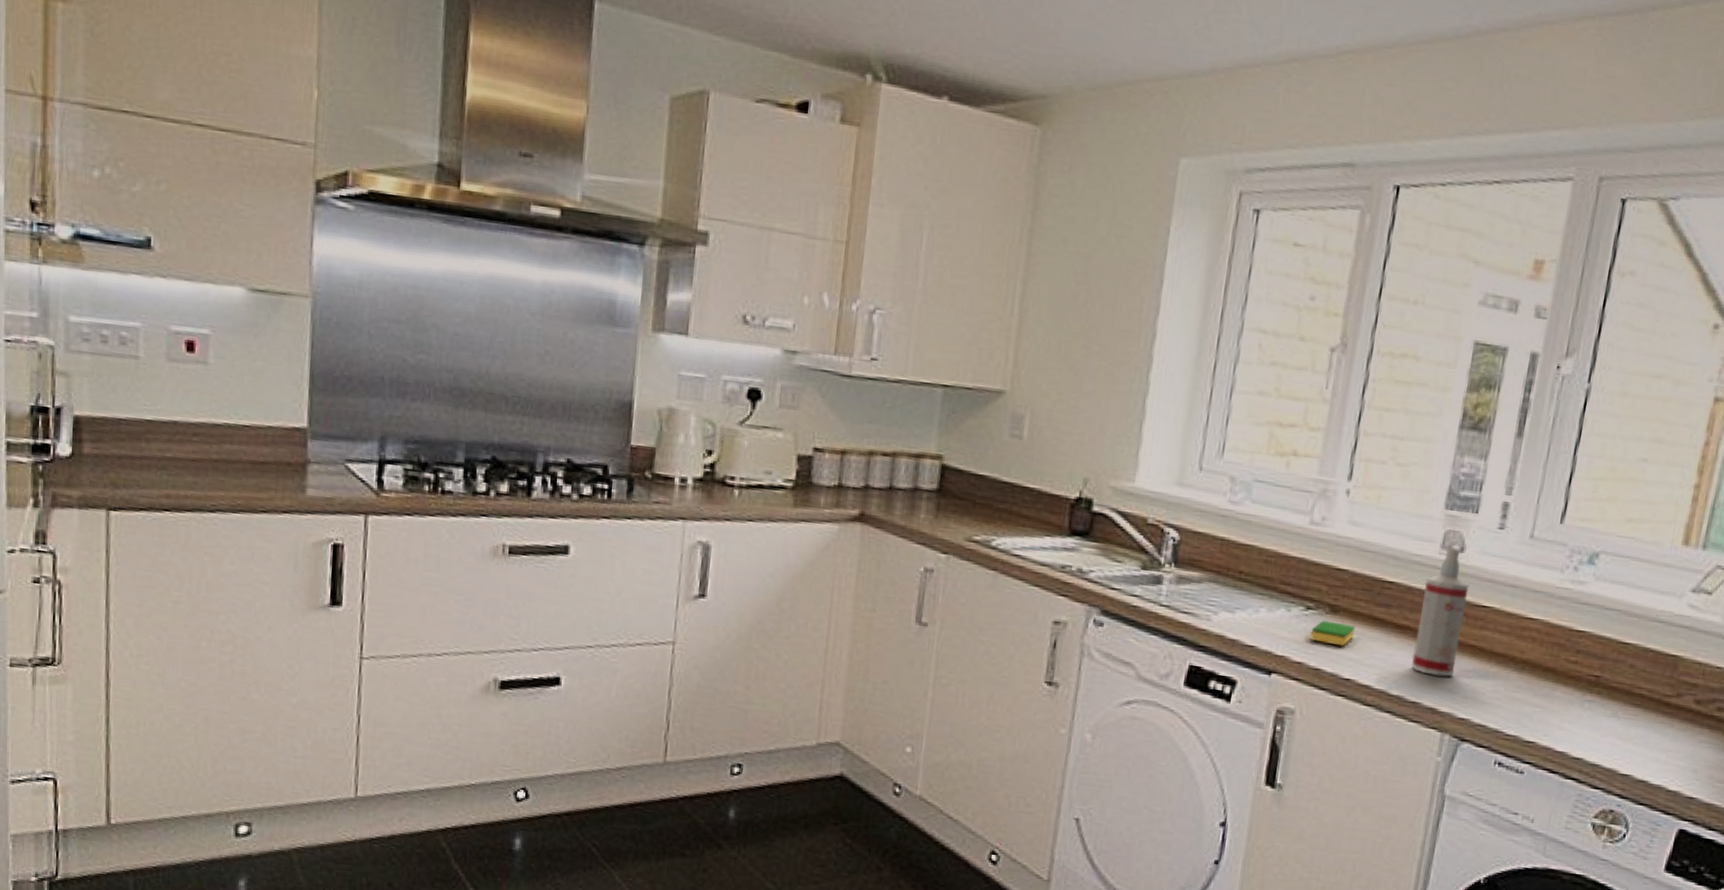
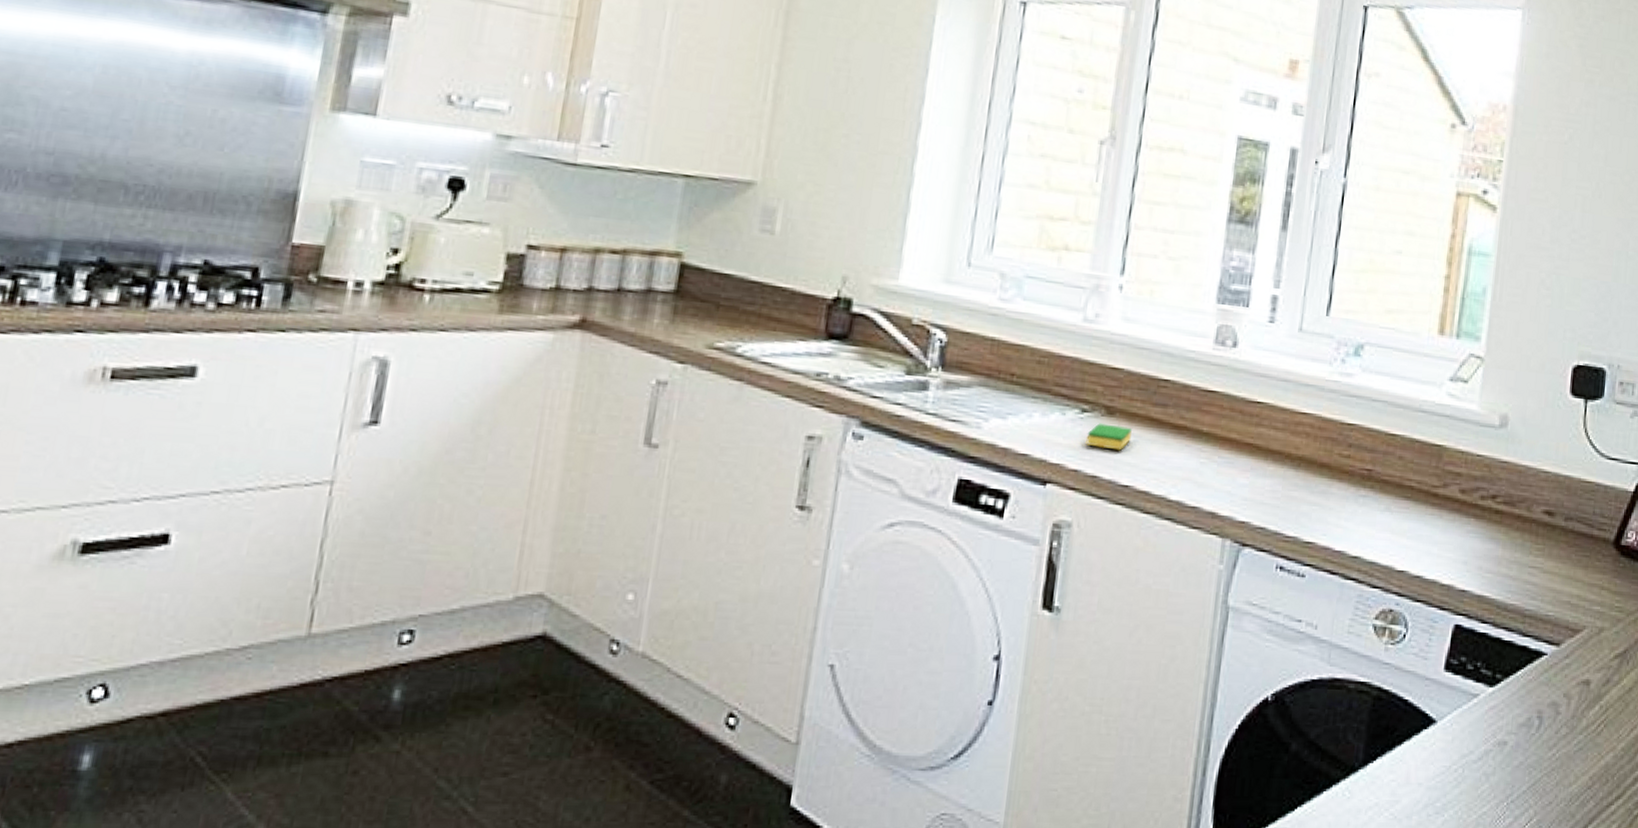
spray bottle: present [1411,546,1470,677] -> none [1189,341,1244,478]

